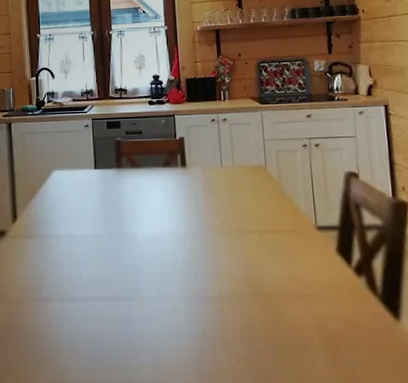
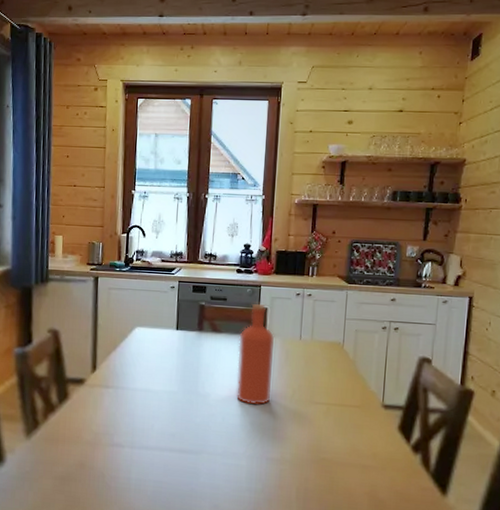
bottle: none [159,133,200,241] -> present [236,303,275,406]

